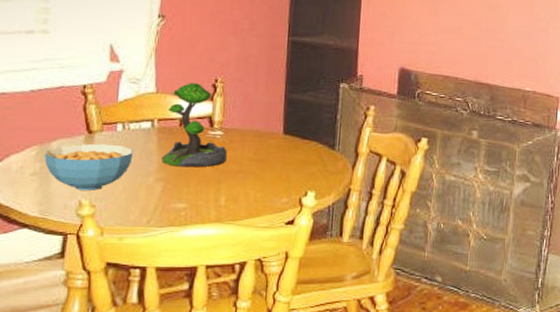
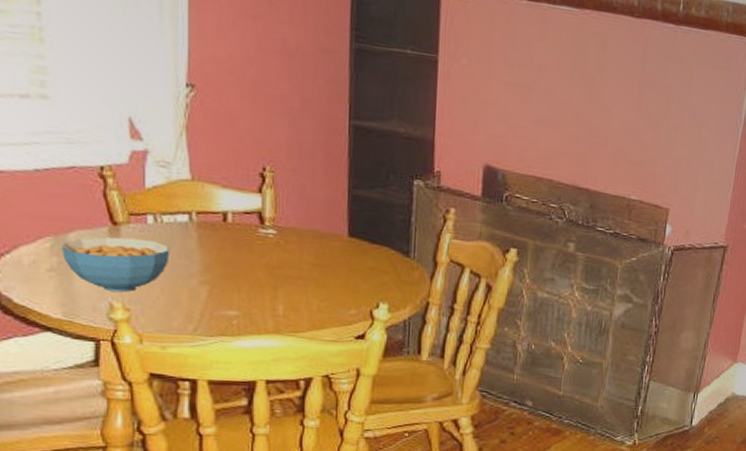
plant: present [161,83,227,168] -> none [205,170,282,271]

